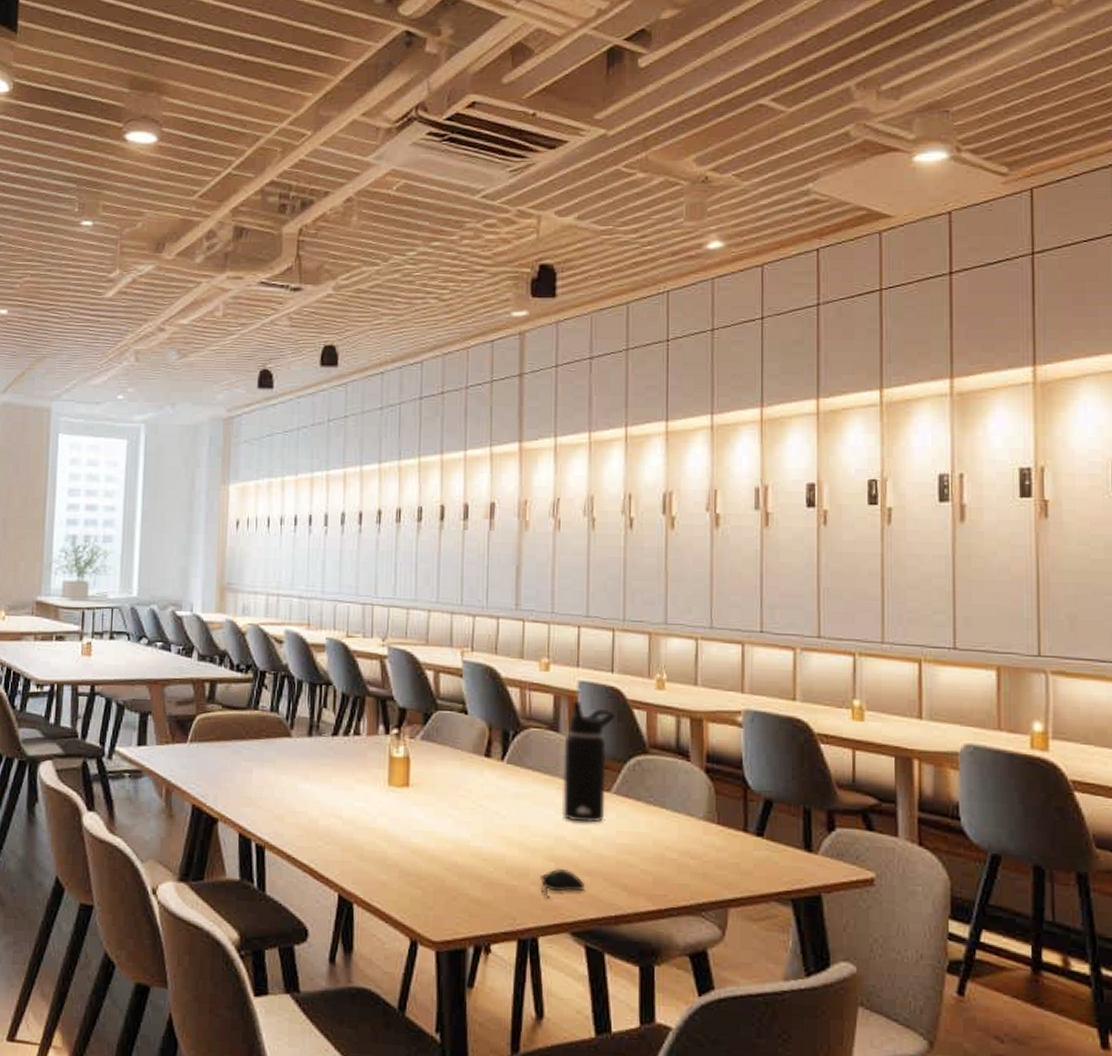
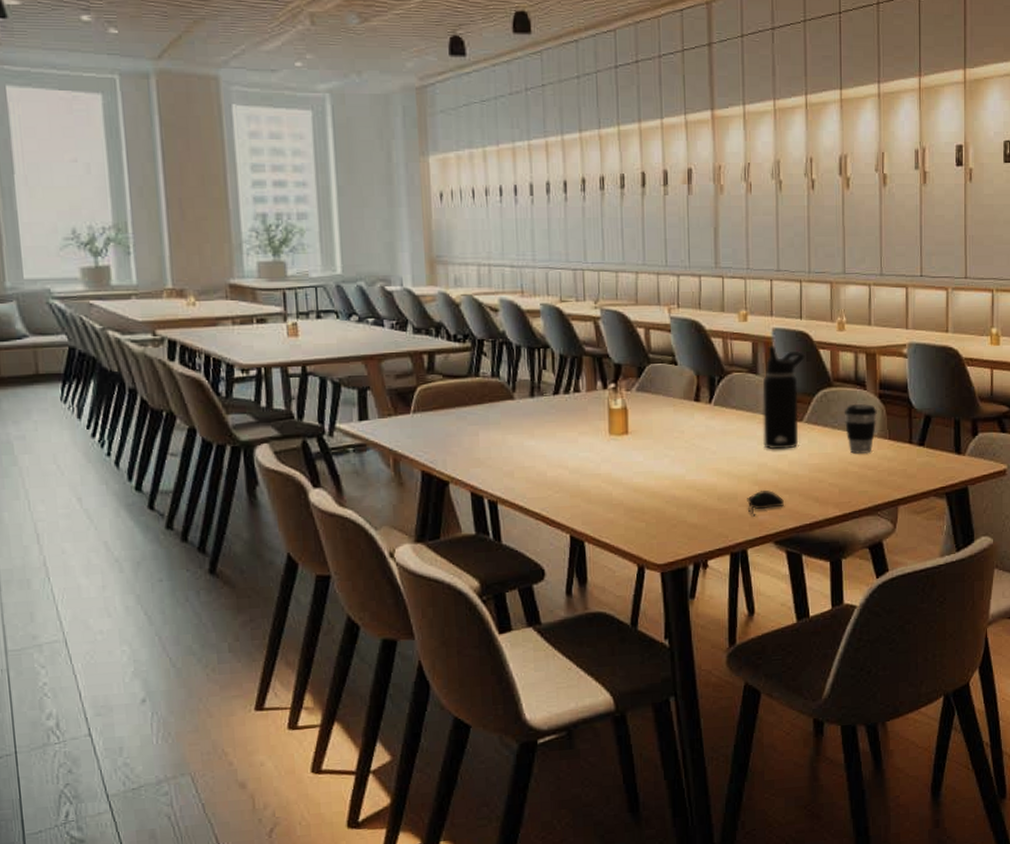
coffee cup: none [661,776,703,838] -> present [844,403,877,454]

